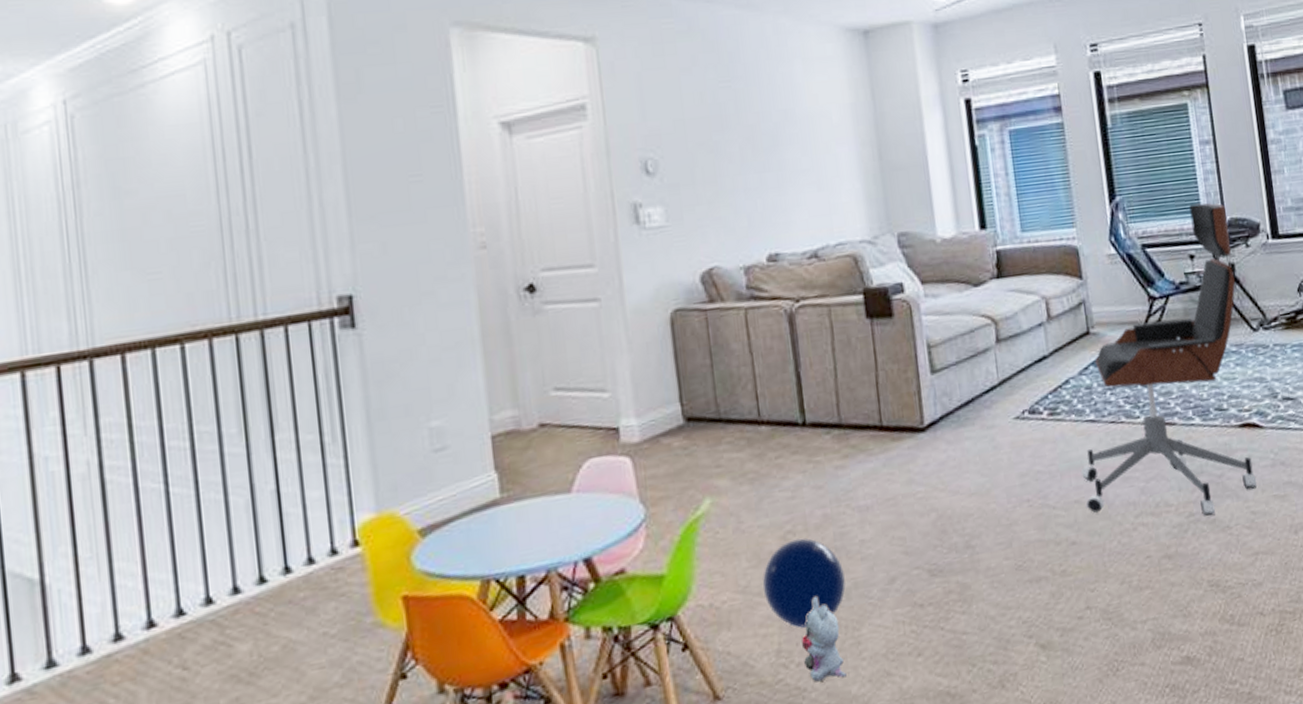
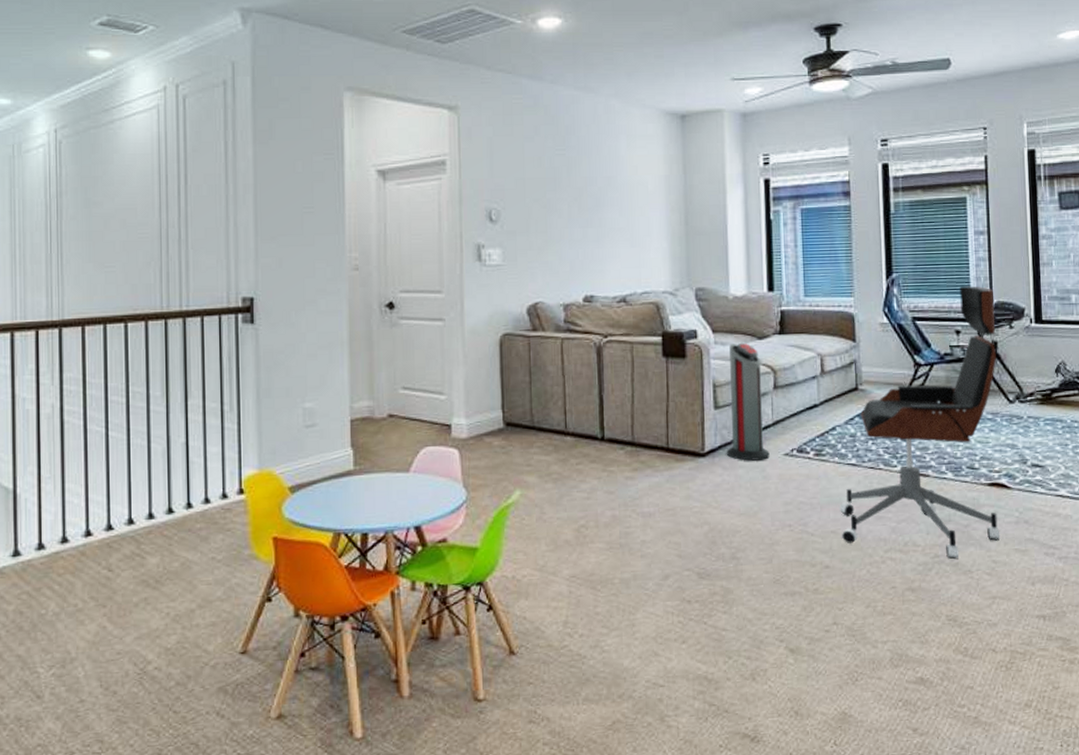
ball: present [762,538,846,628] -> none [557,532,626,606]
plush toy: present [802,597,847,682] -> none [586,582,621,652]
air purifier: none [942,292,999,431] -> present [727,342,770,461]

